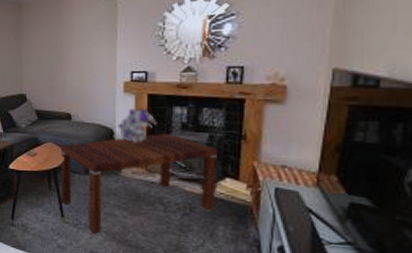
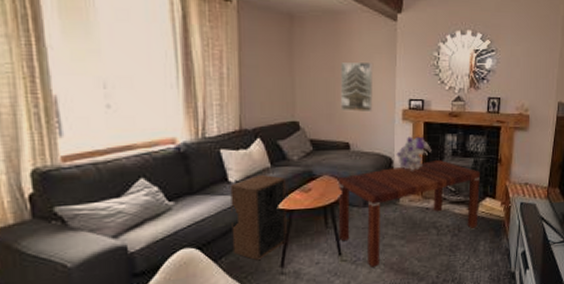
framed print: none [62,38,94,86] -> present [340,62,374,113]

